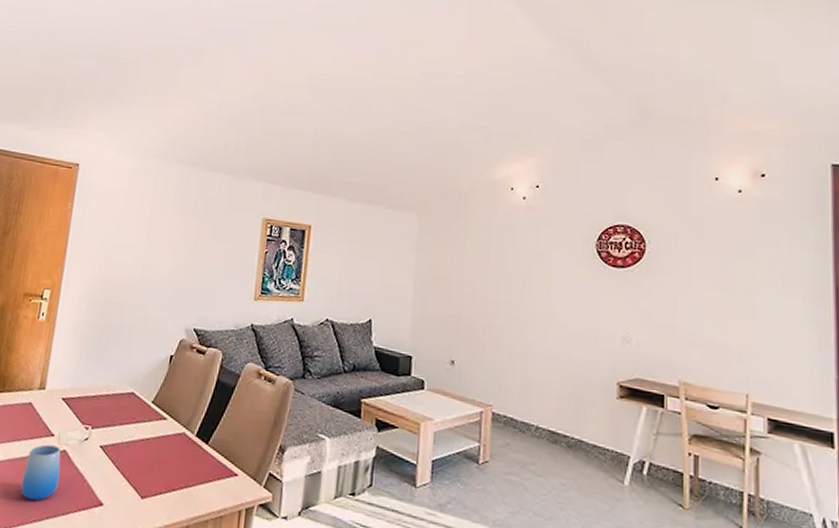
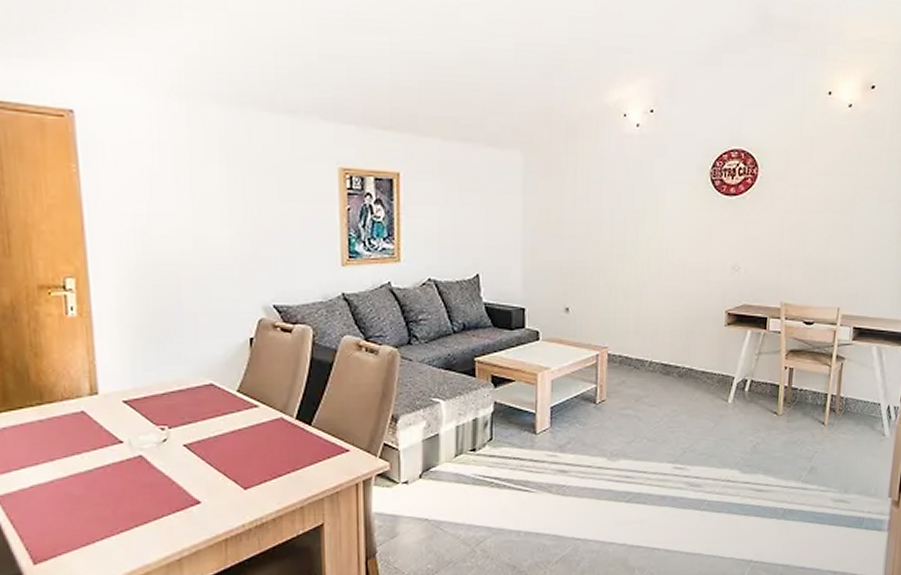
cup: present [20,444,61,501] -> none [94,453,141,512]

